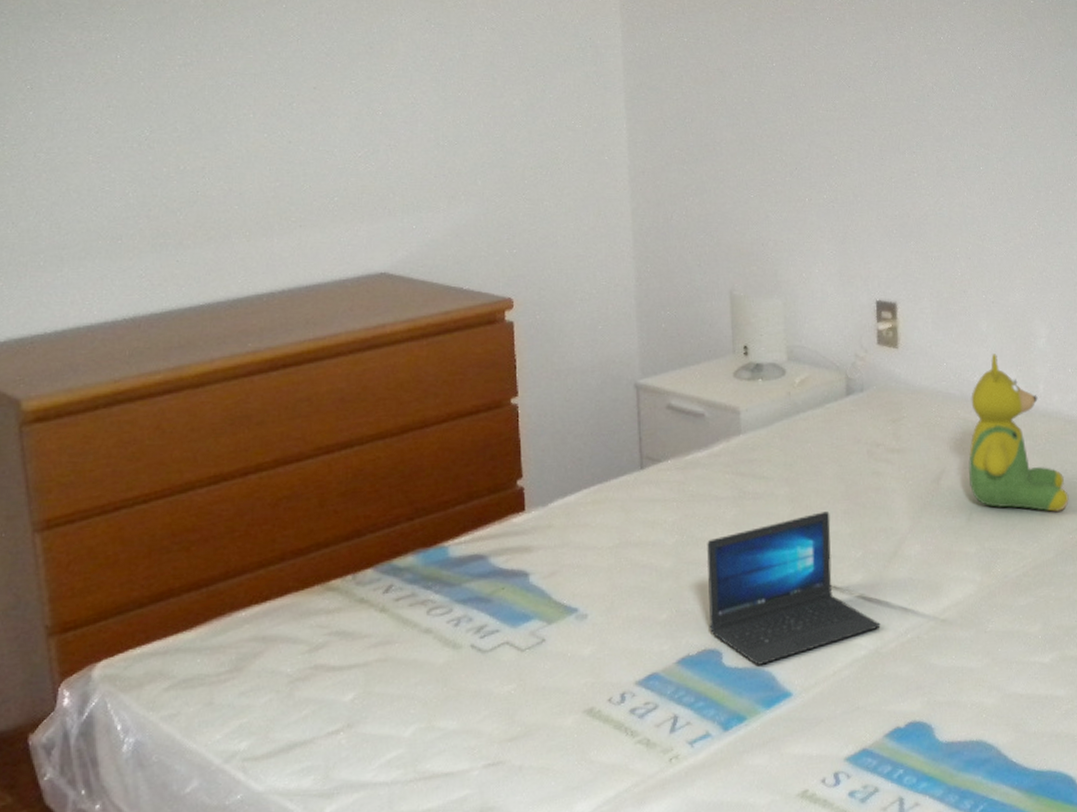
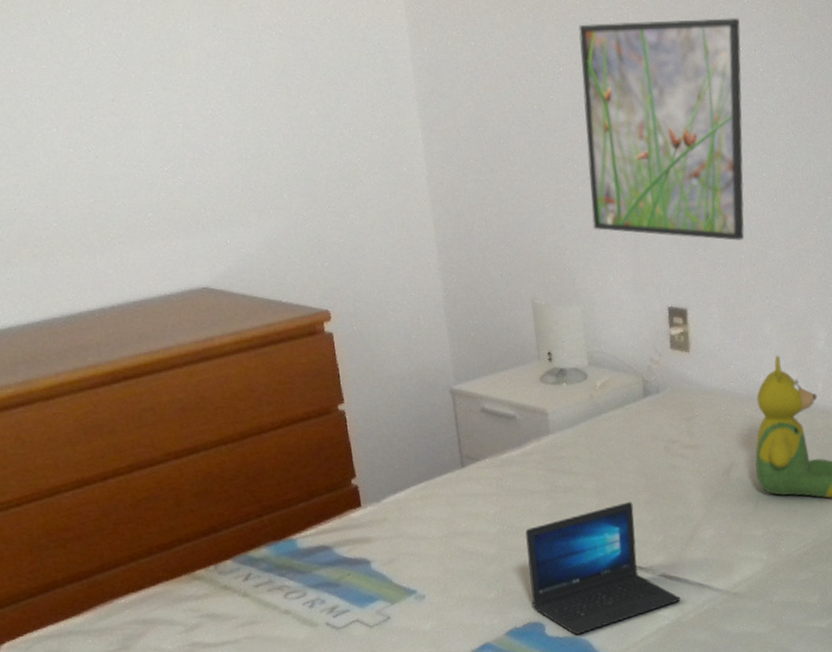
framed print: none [793,18,961,234] -> present [578,17,745,241]

